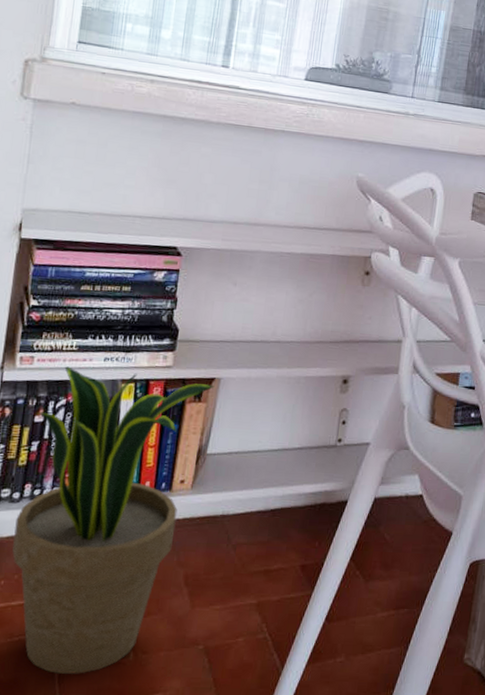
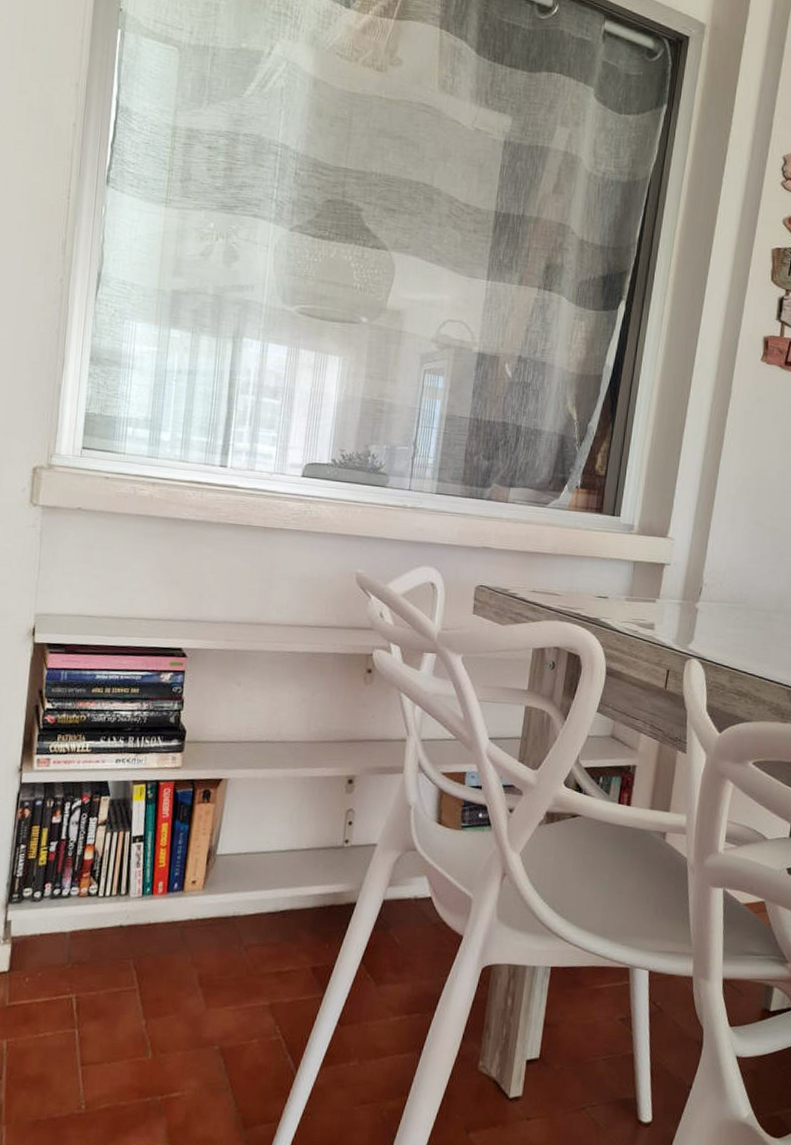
potted plant: present [12,366,215,674] -> none [35,768,222,1071]

